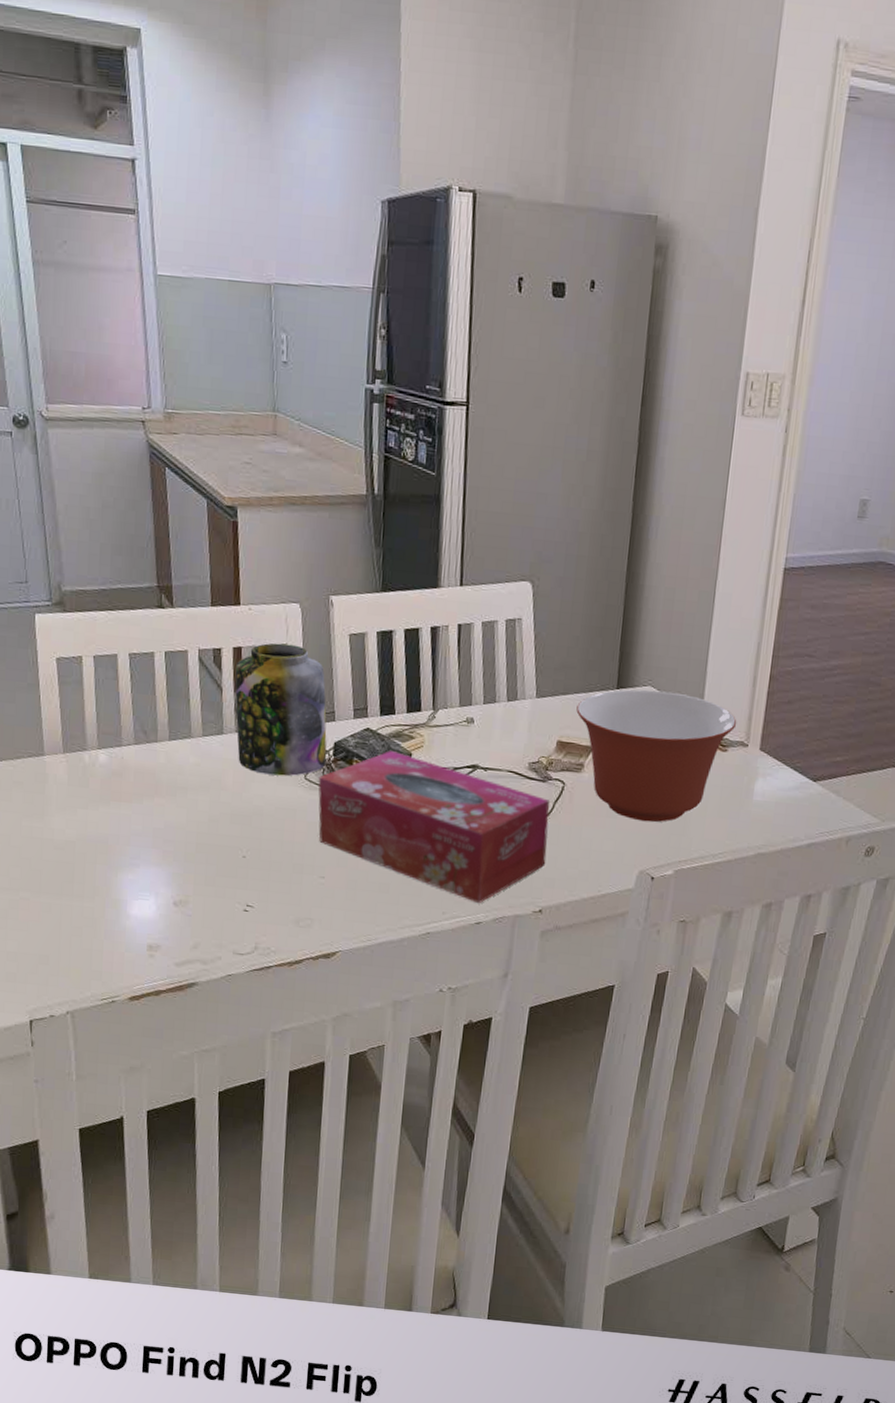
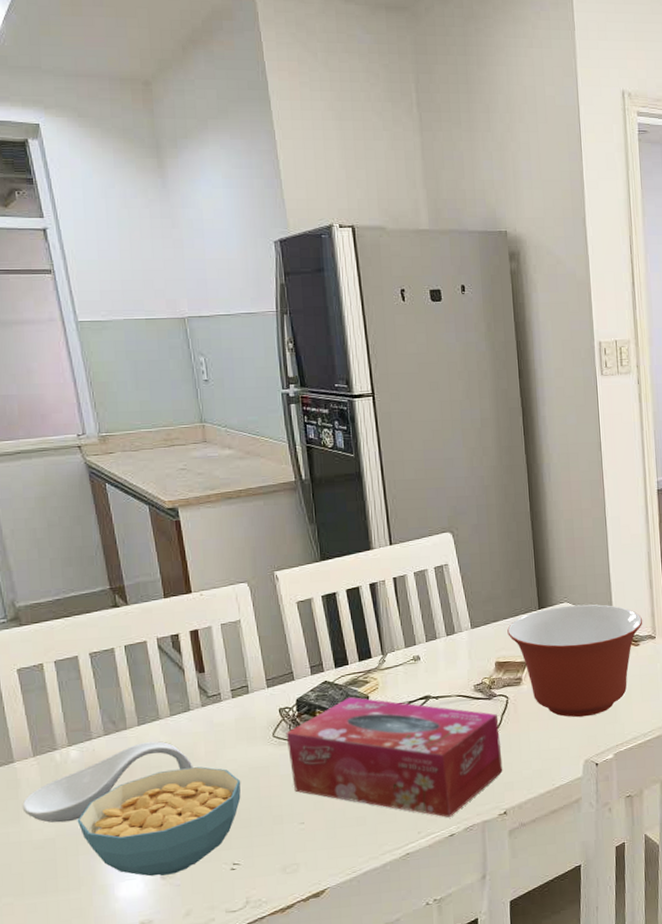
spoon rest: none [47,759,219,828] -> present [22,741,193,823]
cereal bowl: none [98,793,264,903] -> present [77,766,241,877]
jar: present [235,643,327,776] -> none [194,619,291,740]

